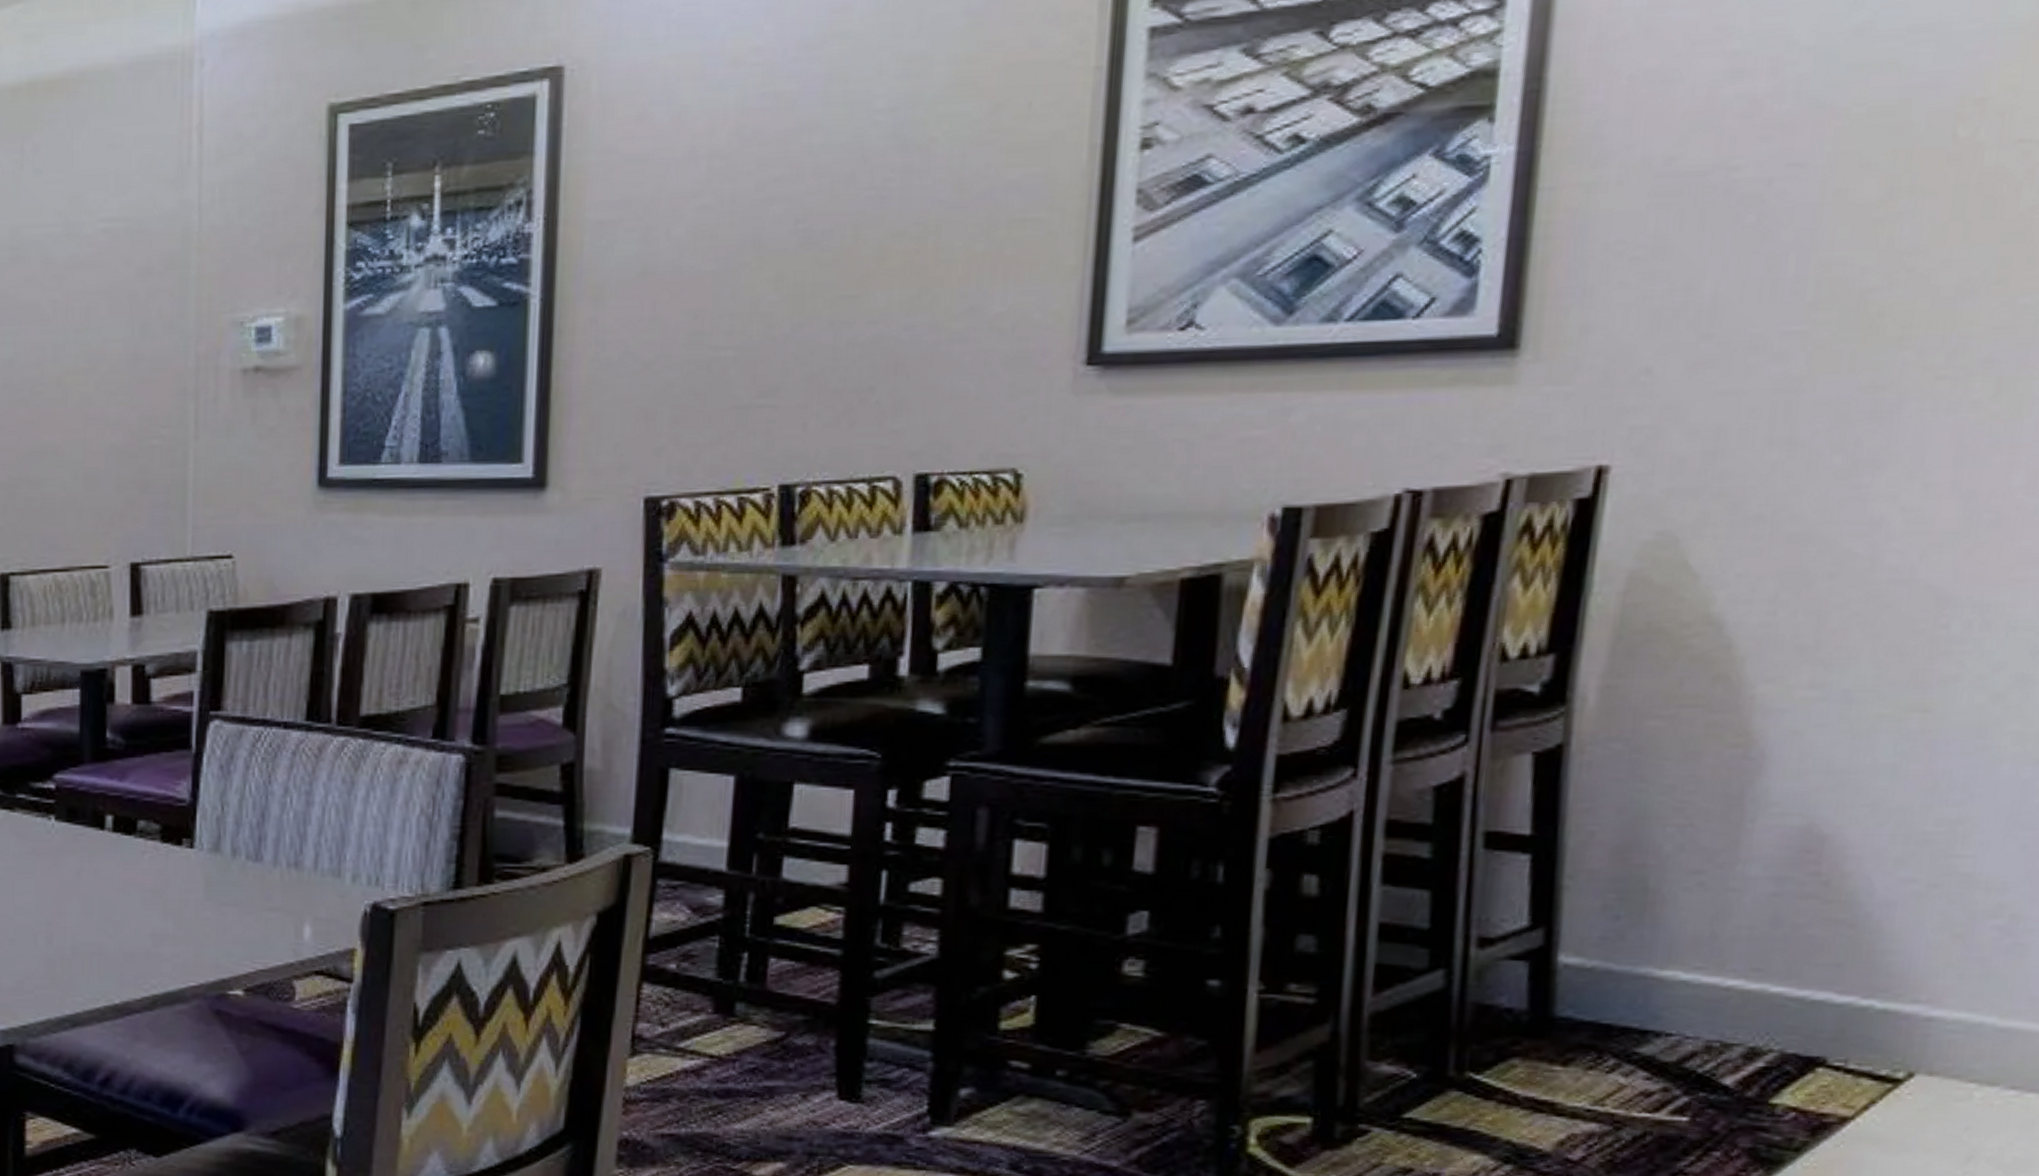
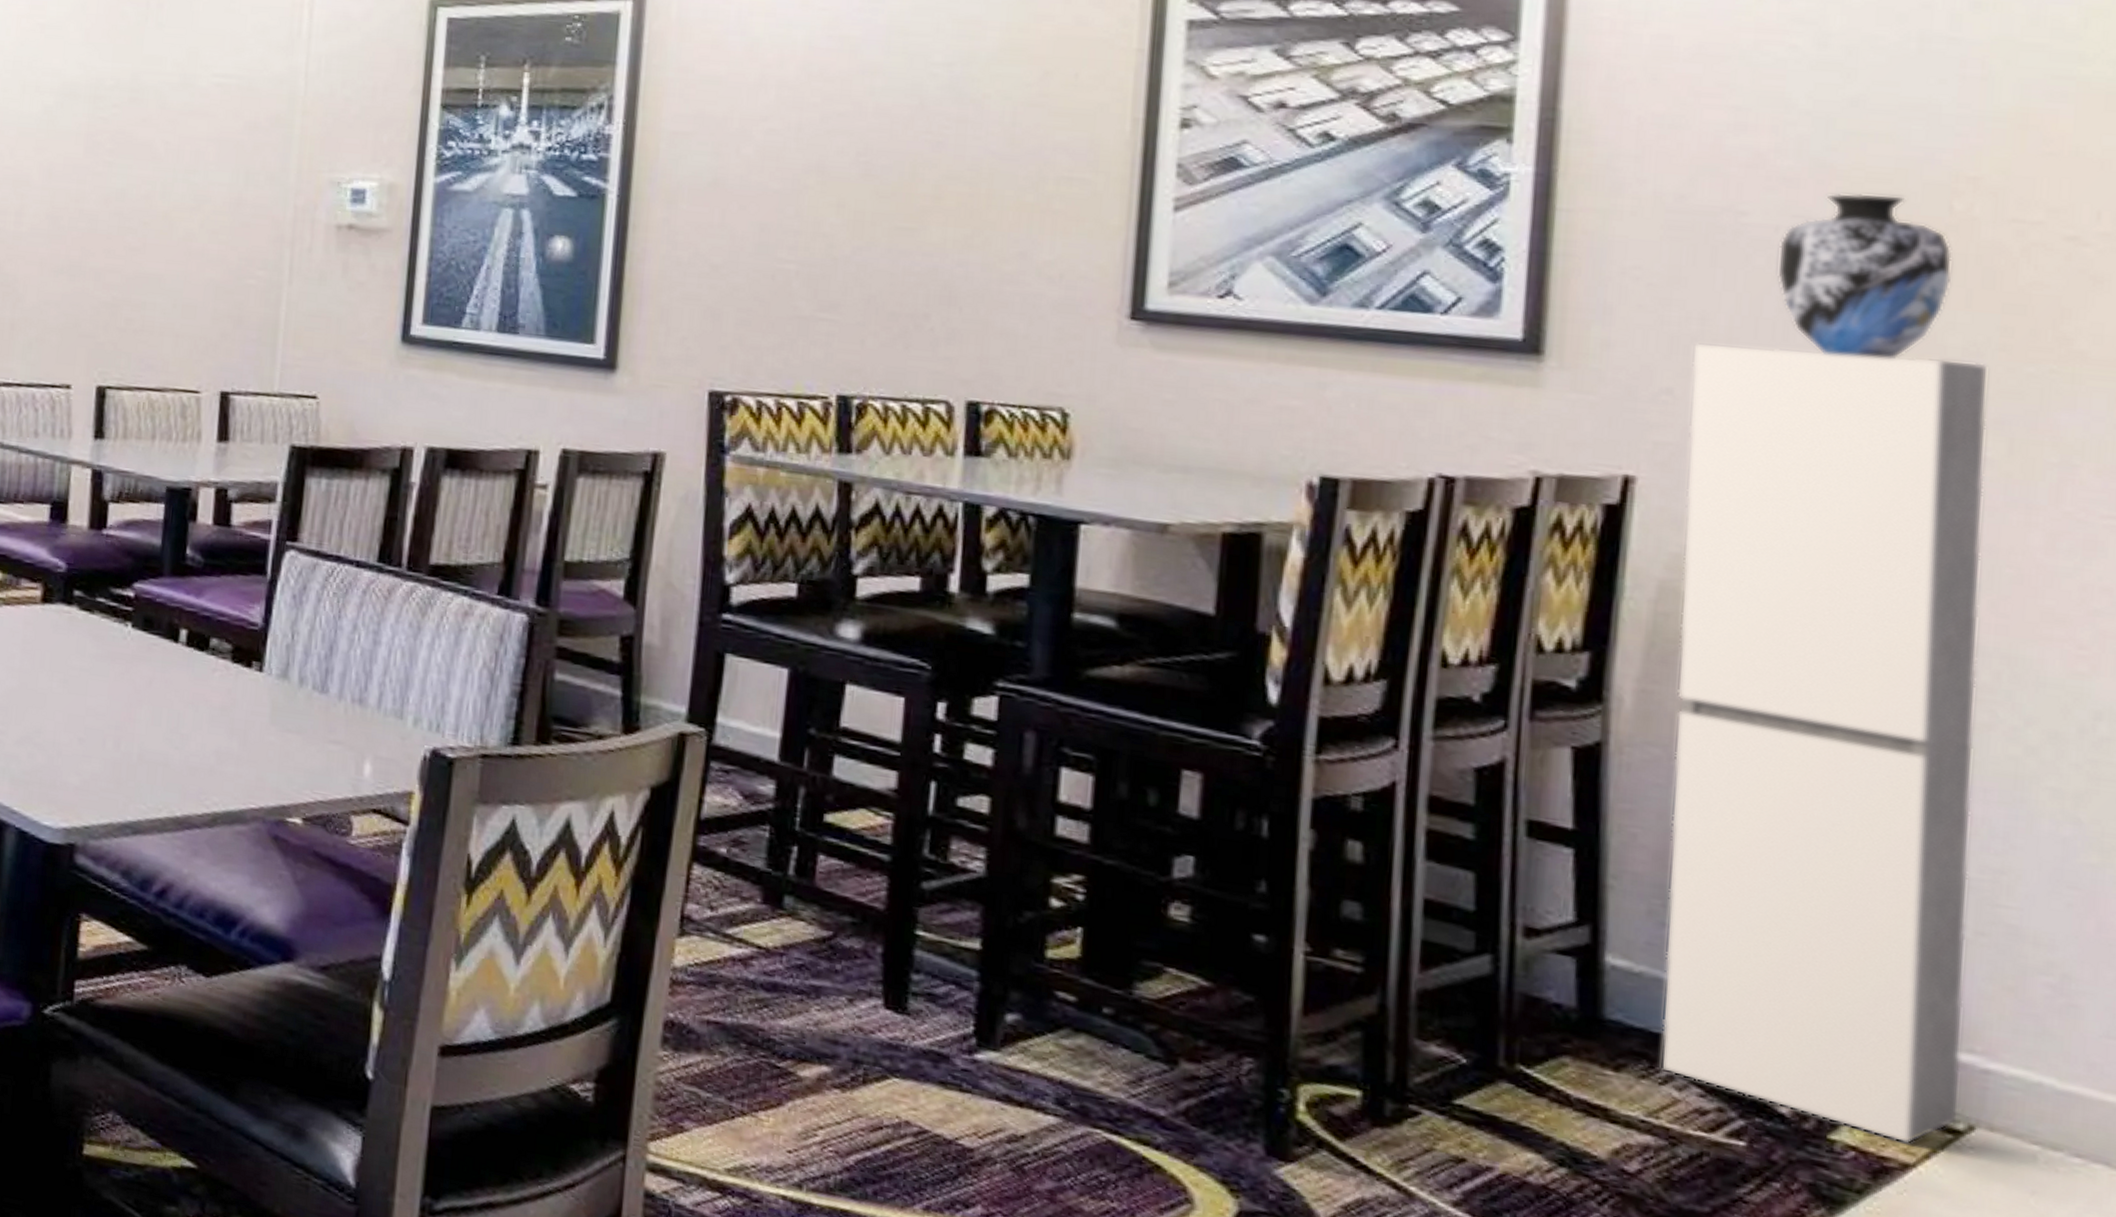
cabinet: none [1608,299,1981,1098] -> present [1660,343,1989,1144]
vase: none [1768,128,1952,311] -> present [1777,193,1953,359]

